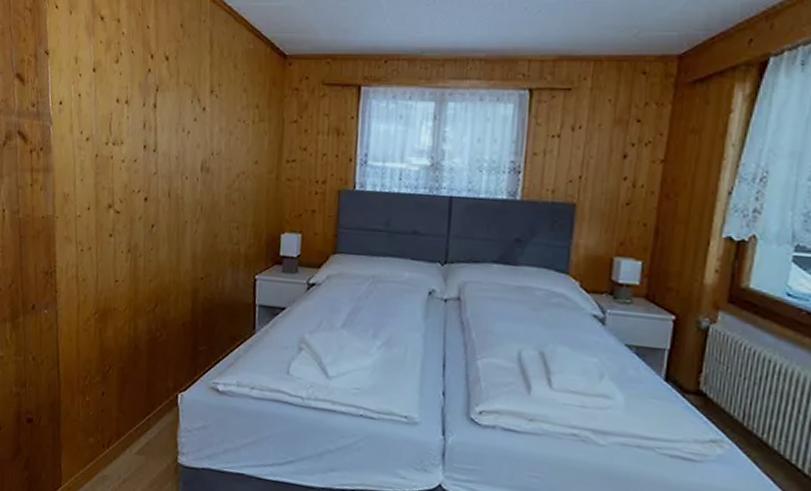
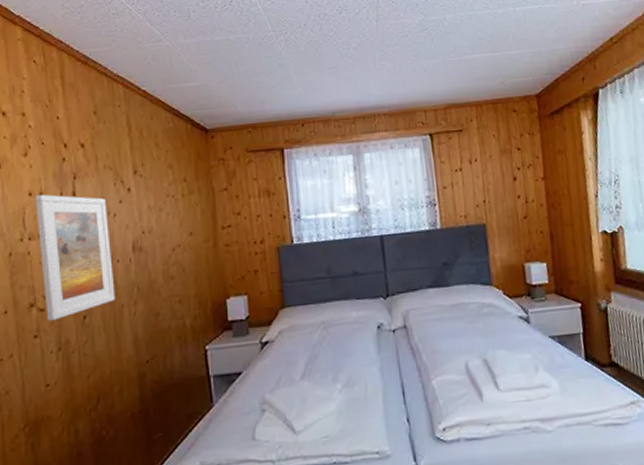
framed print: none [121,102,183,224] -> present [35,194,115,321]

